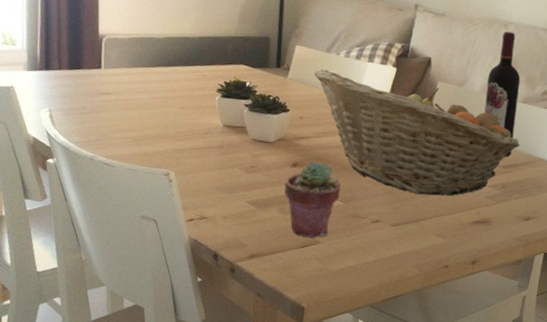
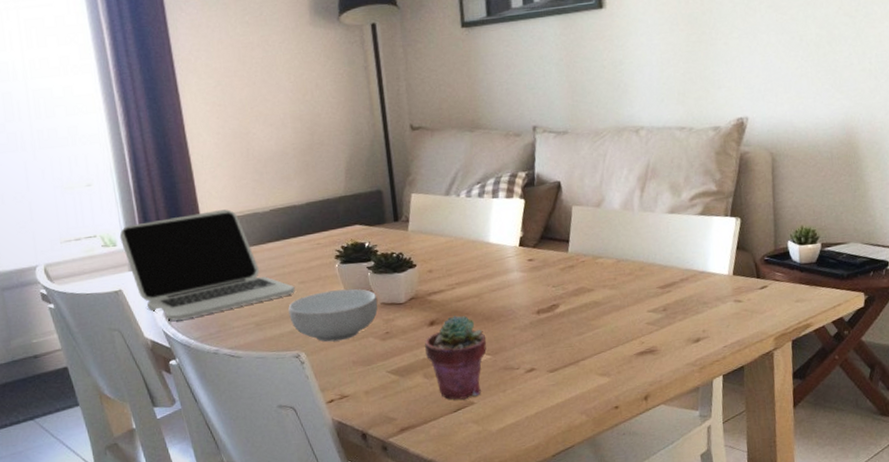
laptop: none [20,28,175,124] -> present [119,209,295,321]
cereal bowl: none [166,119,249,167] -> present [288,288,378,342]
fruit basket: present [314,68,520,196] -> none [436,212,676,334]
wine bottle: present [483,32,521,157] -> none [626,137,667,276]

